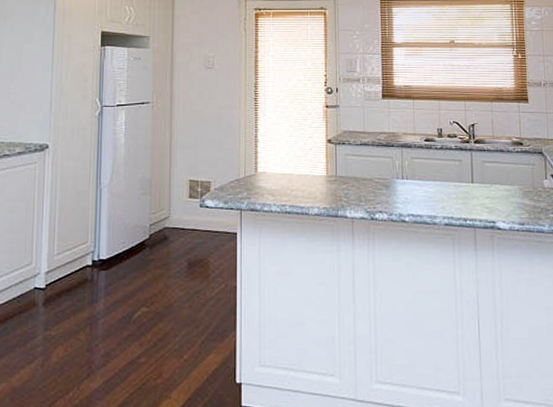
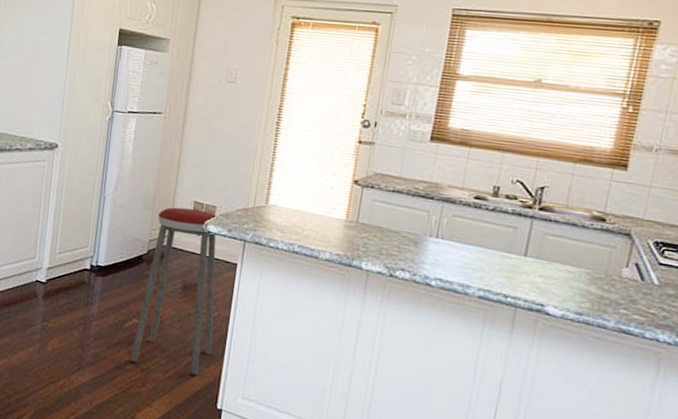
music stool: none [142,188,224,354] -> present [130,207,218,375]

